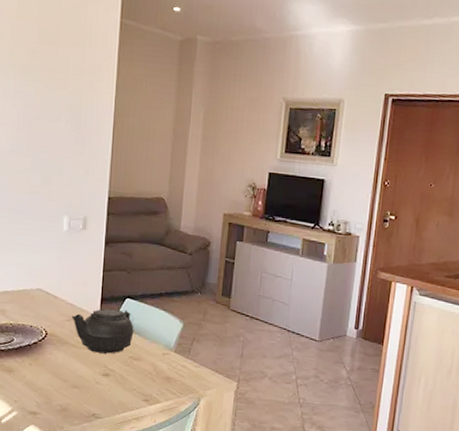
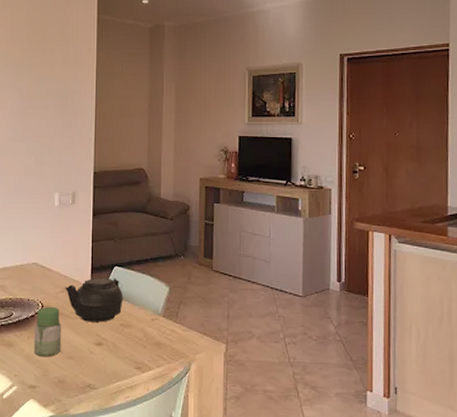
jar: none [36,335,67,385] -> present [34,307,62,357]

